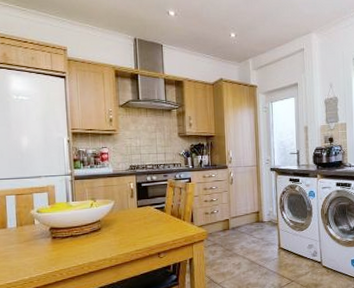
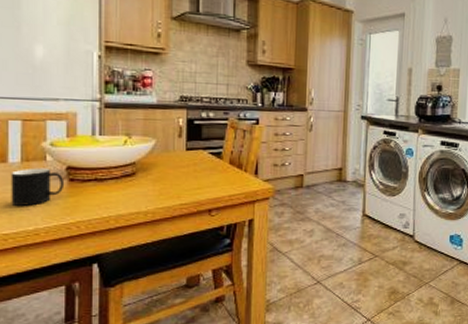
cup: none [10,230,49,261] -> present [11,168,65,206]

